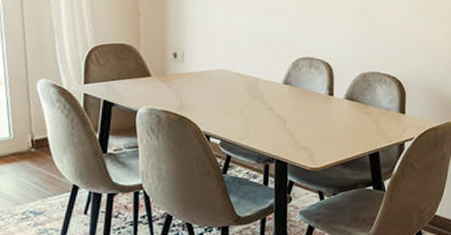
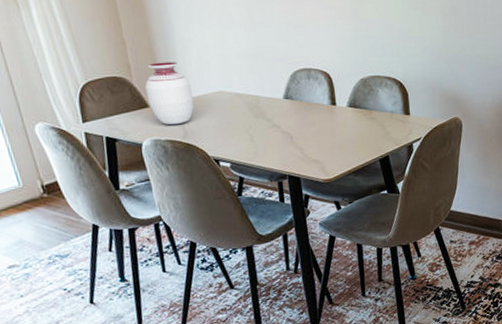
vase: none [150,35,196,97] -> present [145,62,194,125]

